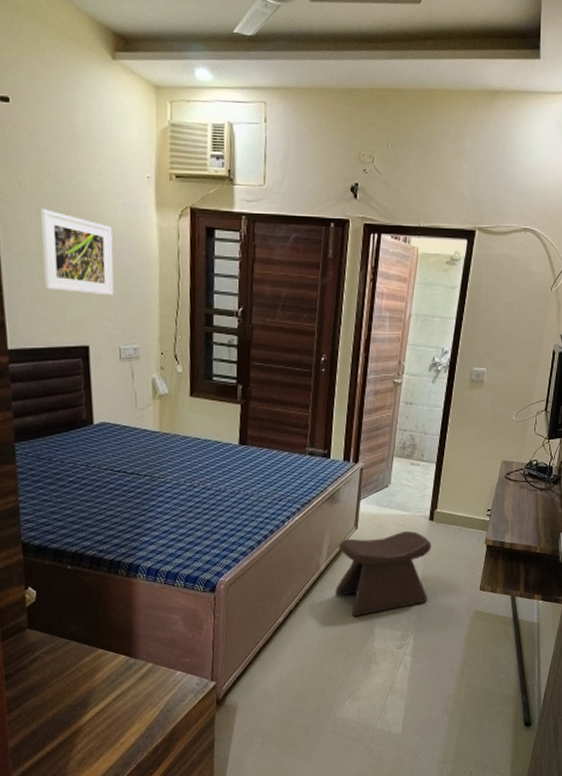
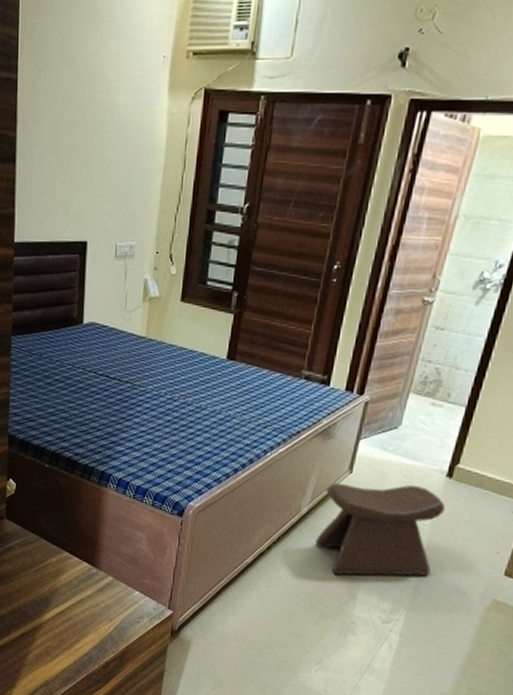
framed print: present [40,209,114,296] -> none [53,97,122,189]

